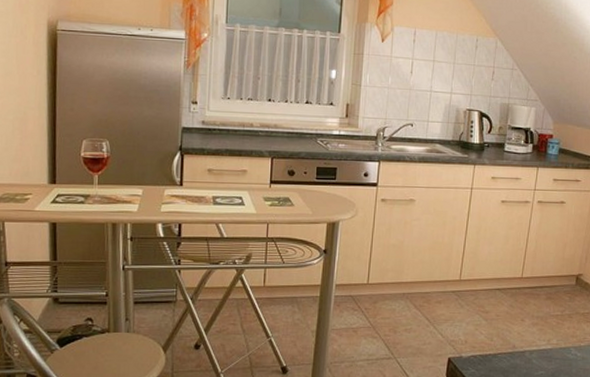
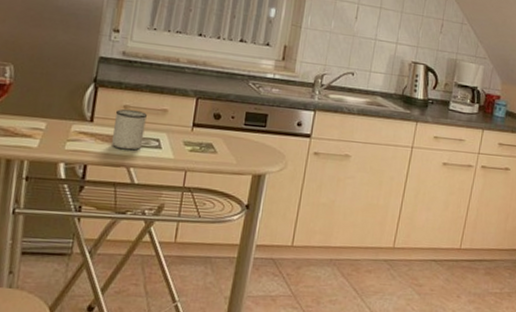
mug: none [200,172,229,208] -> present [111,109,147,151]

